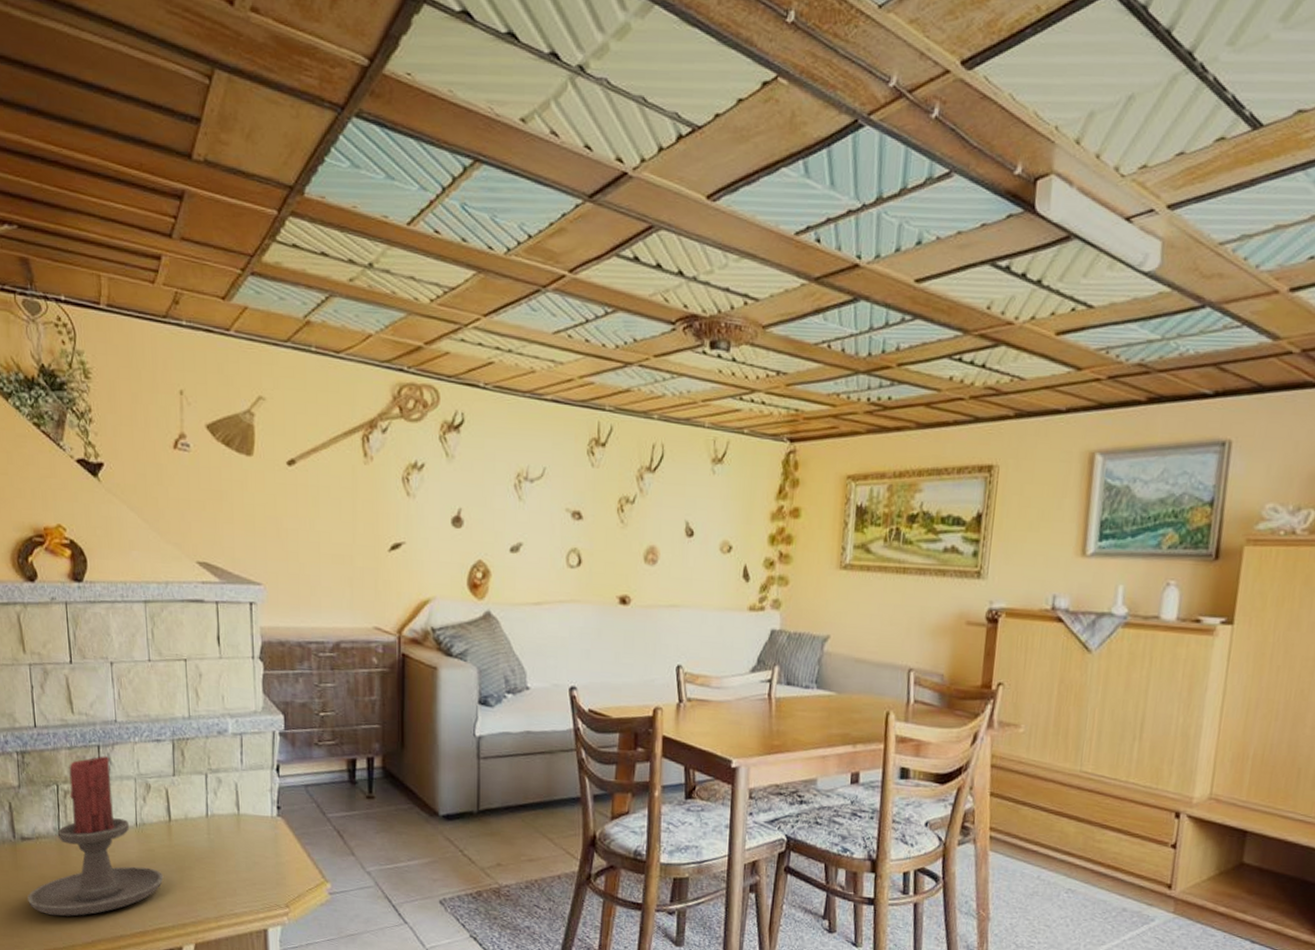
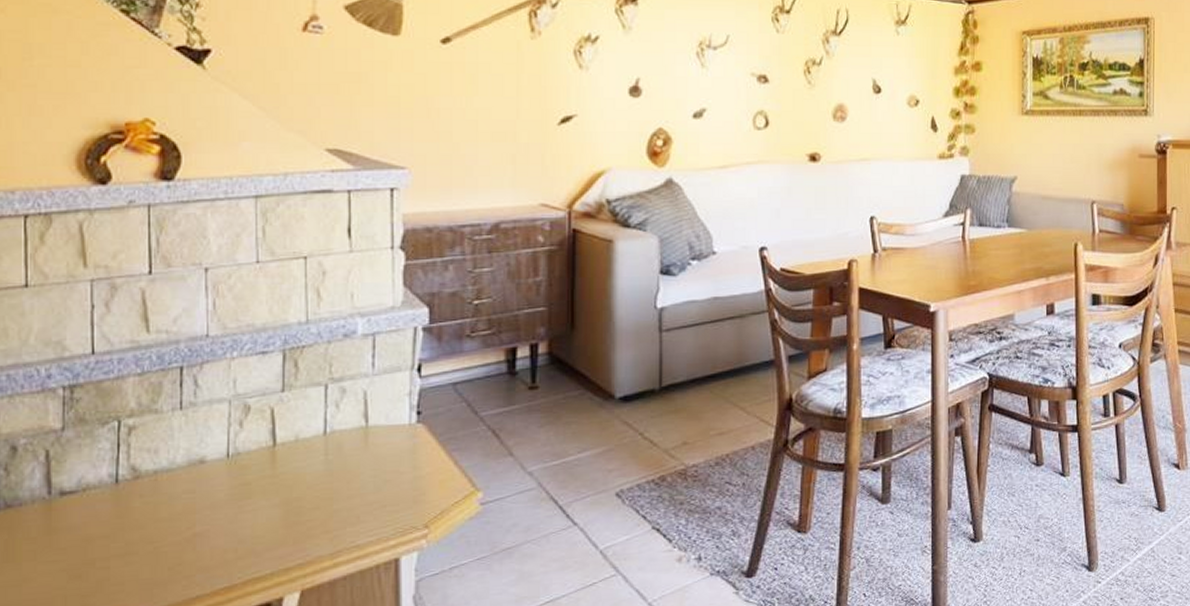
candle holder: present [27,756,164,916] -> none [63,378,262,586]

